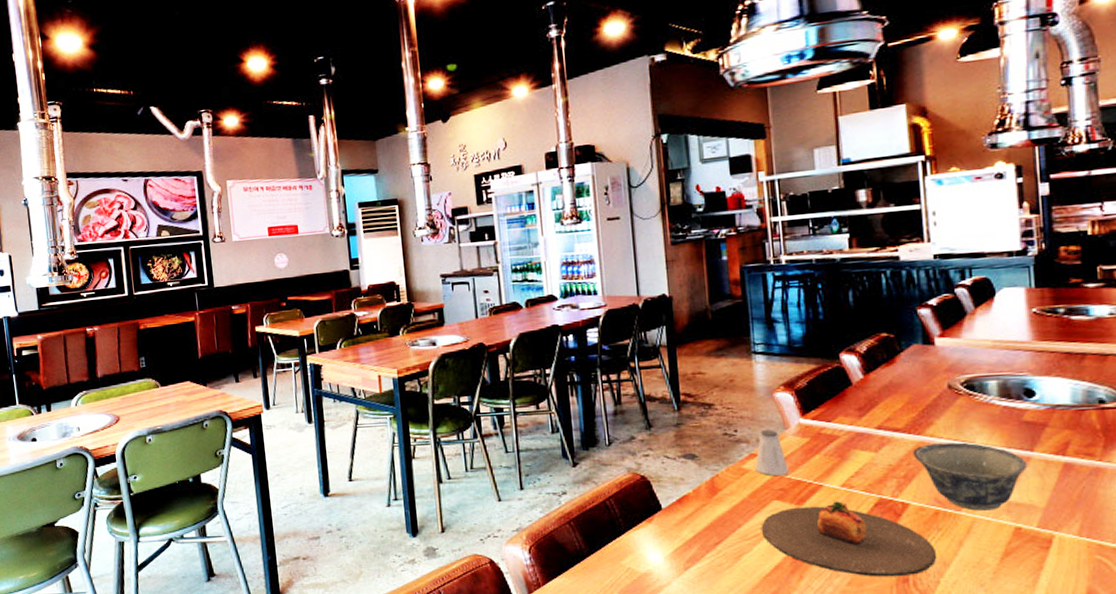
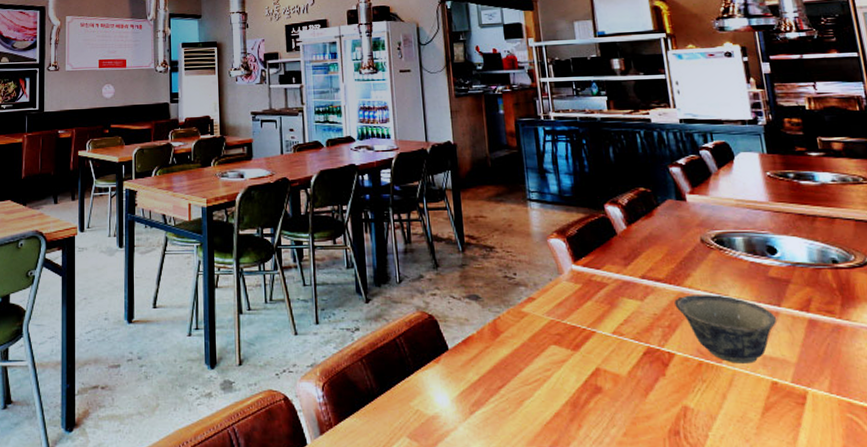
saltshaker: present [755,429,790,476] -> none [533,273,565,321]
plate: present [761,500,937,577] -> none [540,347,704,429]

